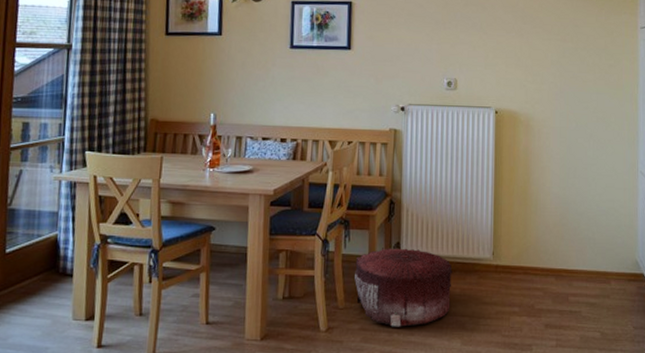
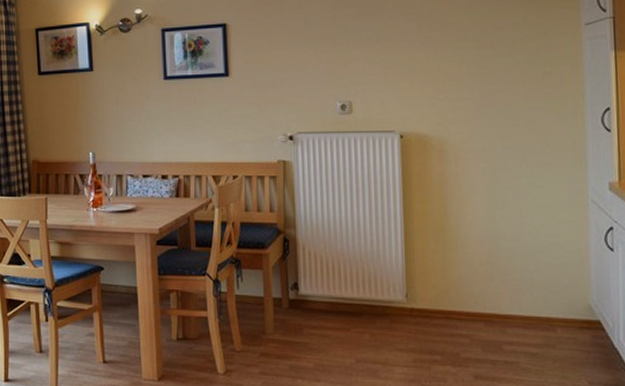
pouf: present [355,248,453,327] -> none [250,288,360,373]

